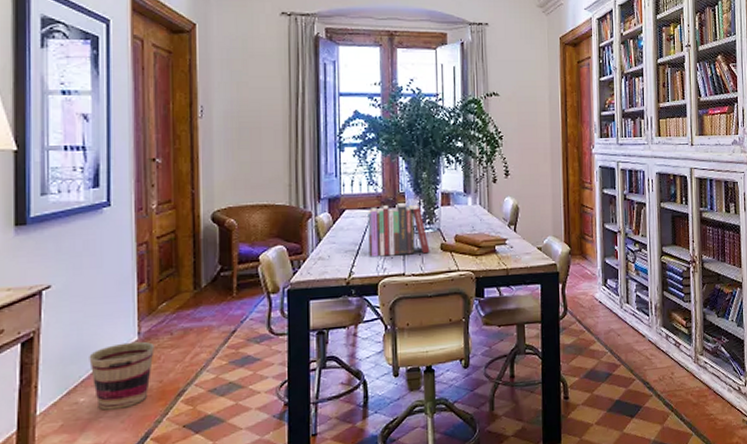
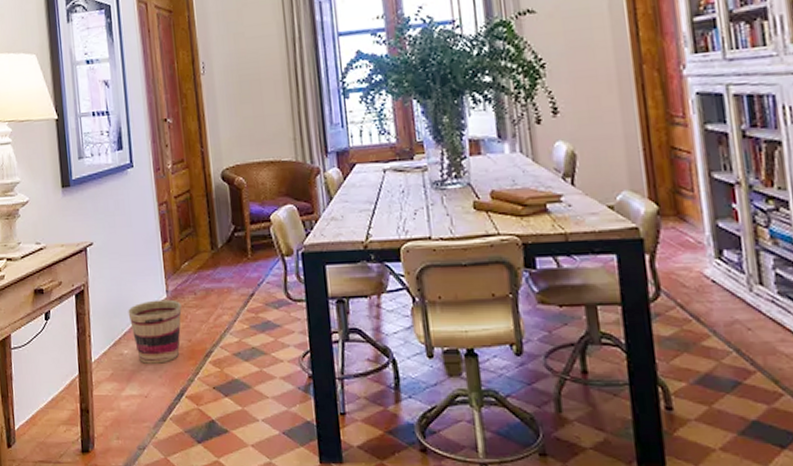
books: present [368,203,430,257] -> none [381,154,460,218]

